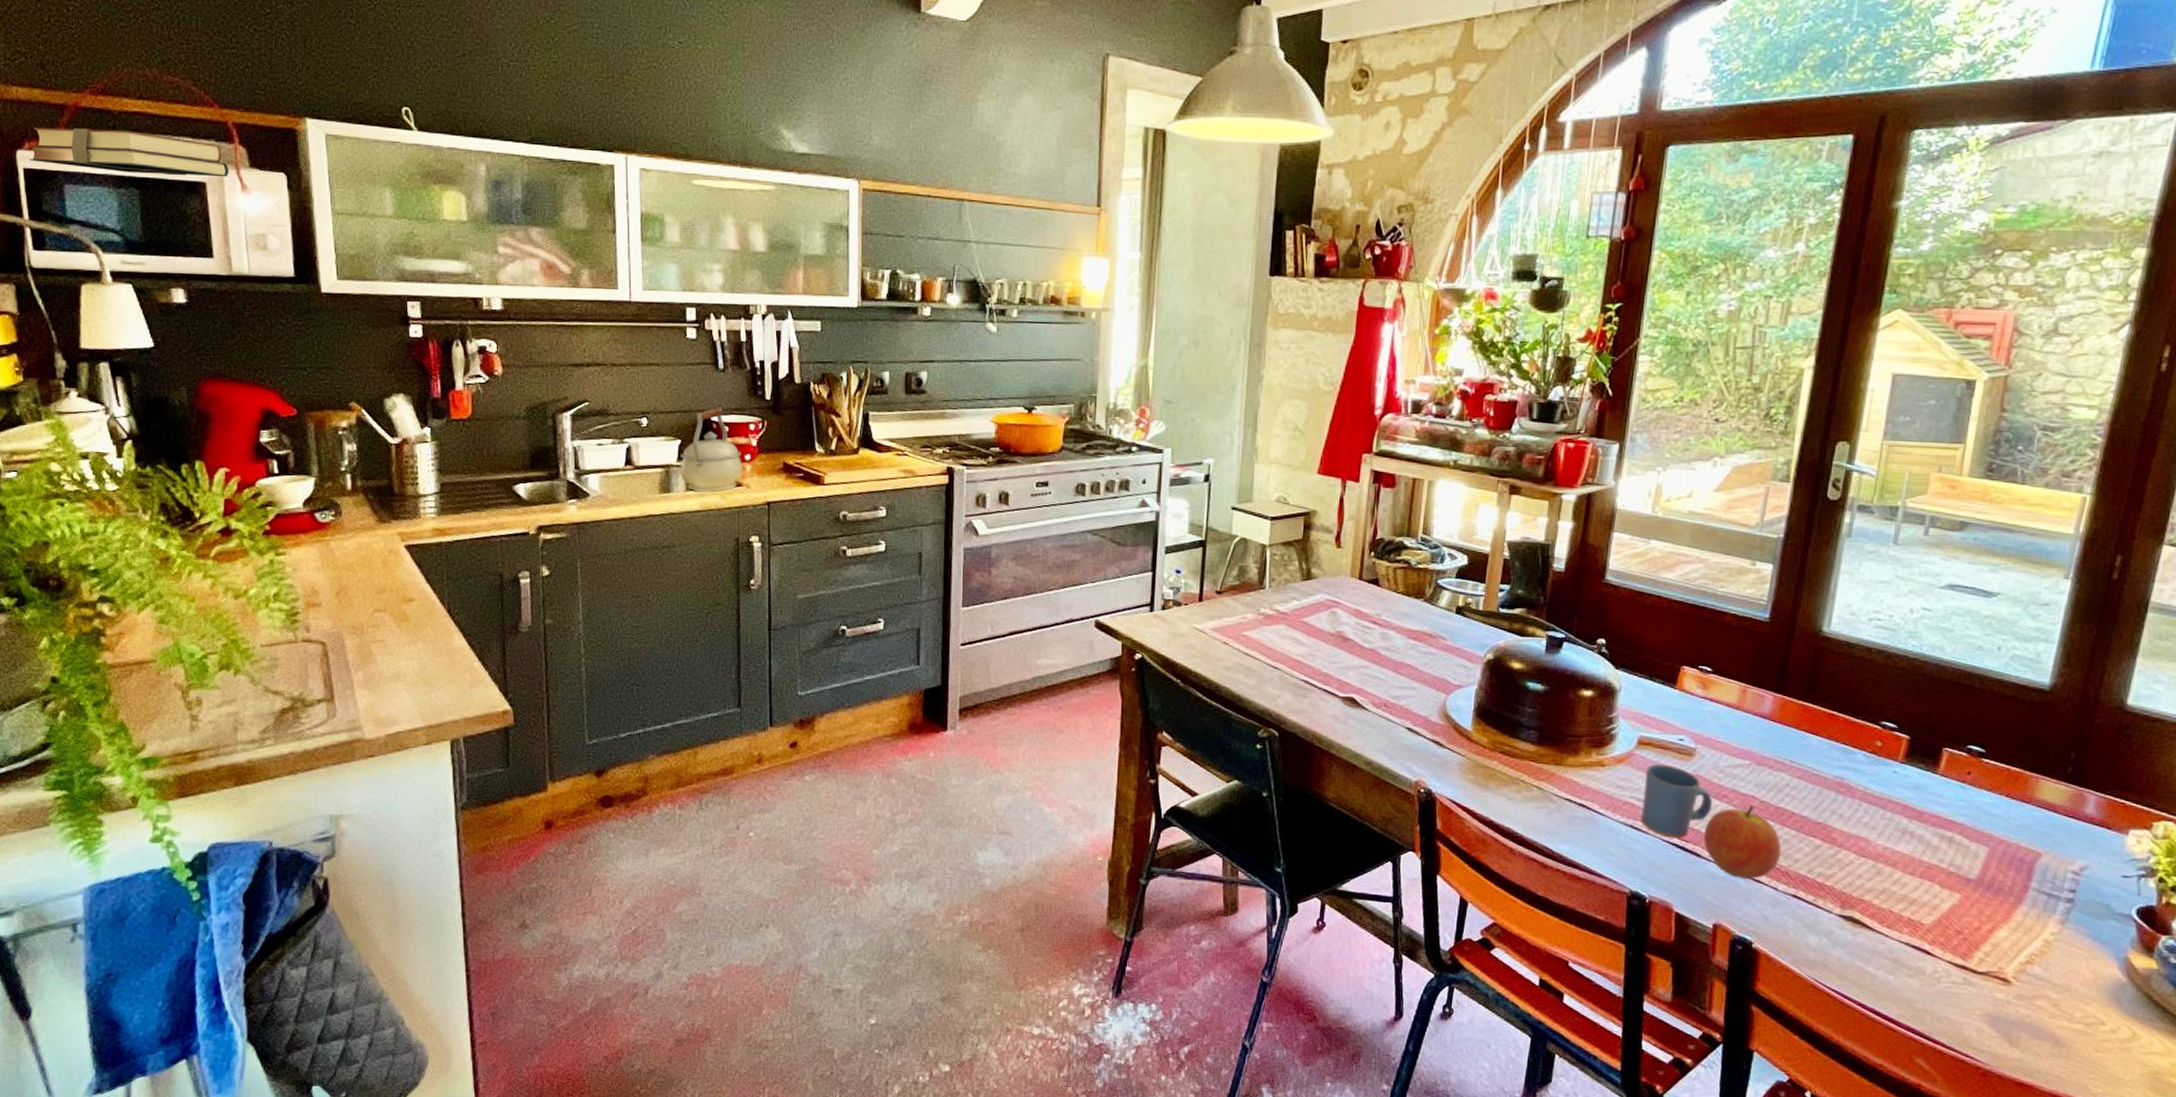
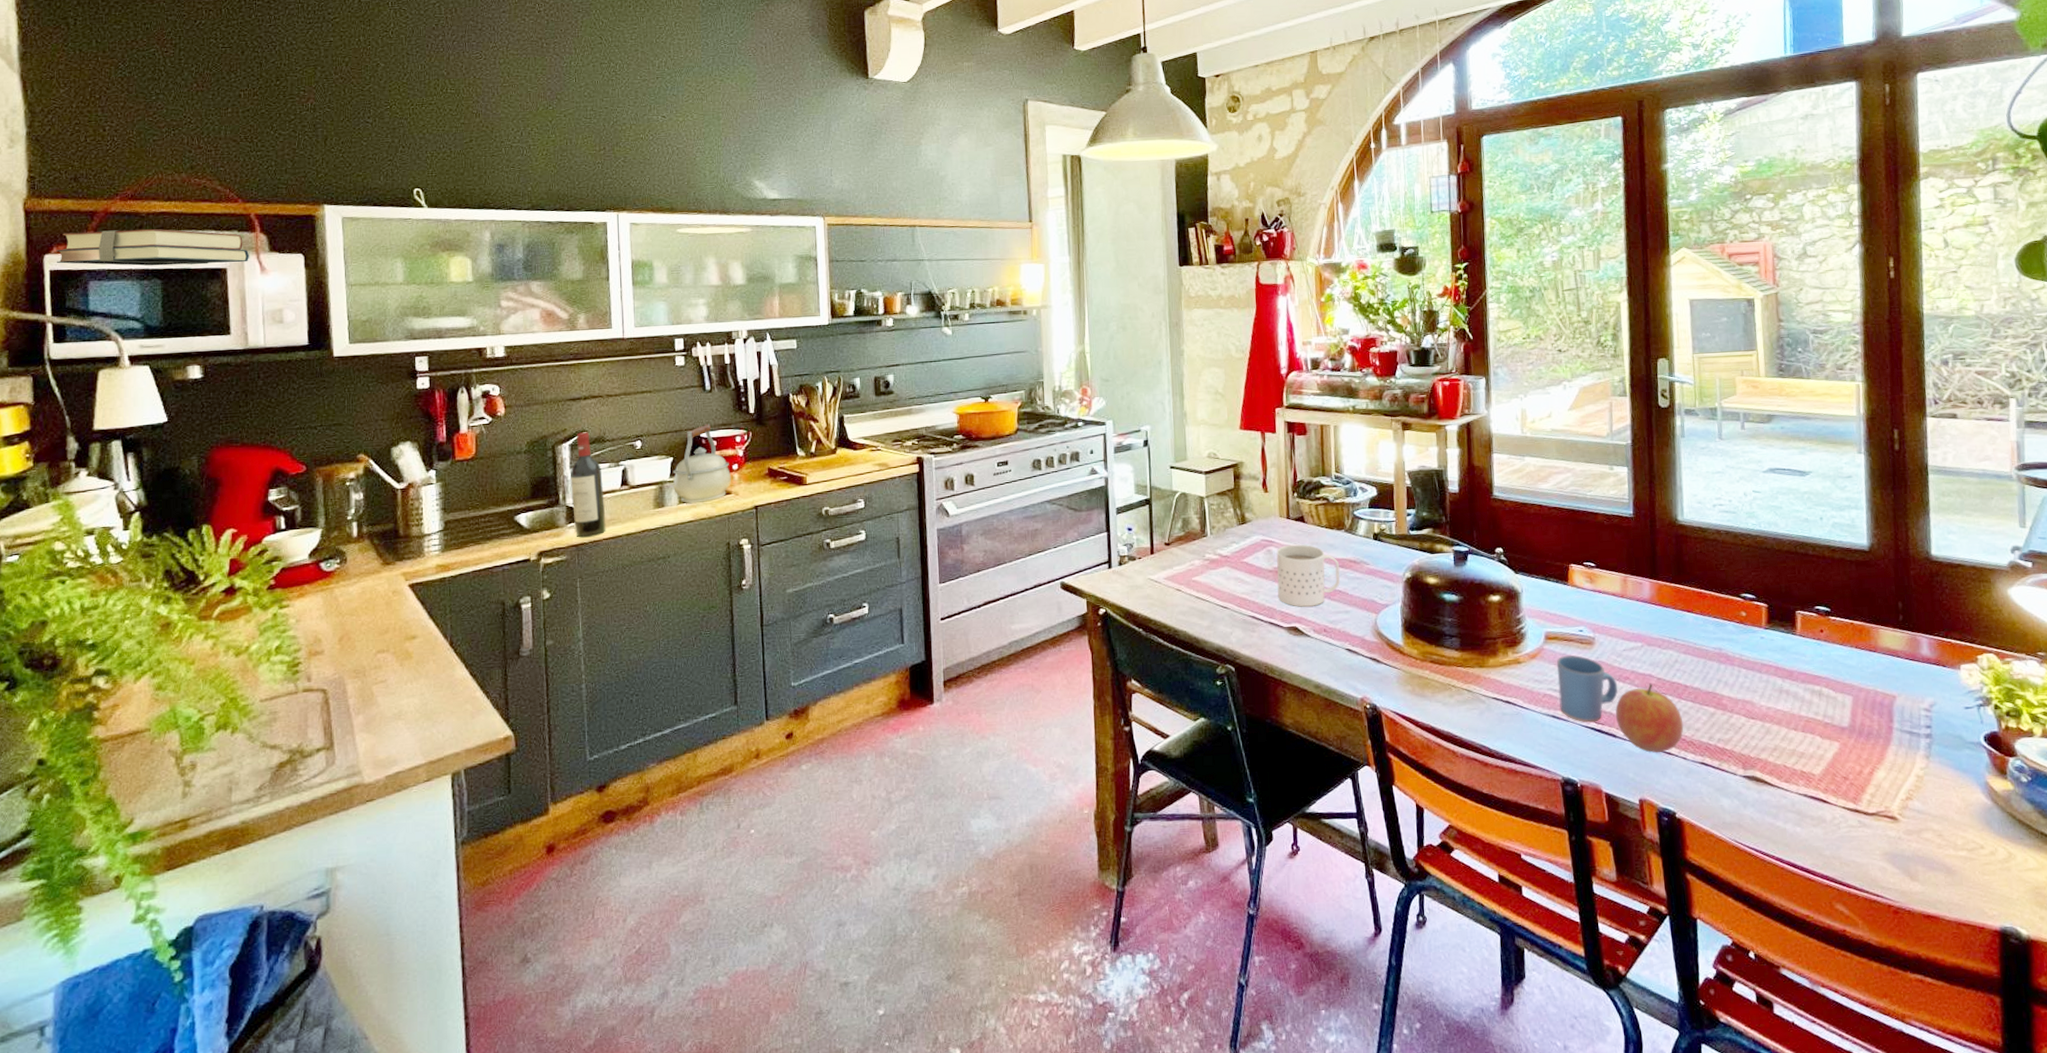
wine bottle: none [572,402,609,517] -> present [571,432,606,538]
mug: none [1337,608,1413,678] -> present [1276,544,1340,607]

